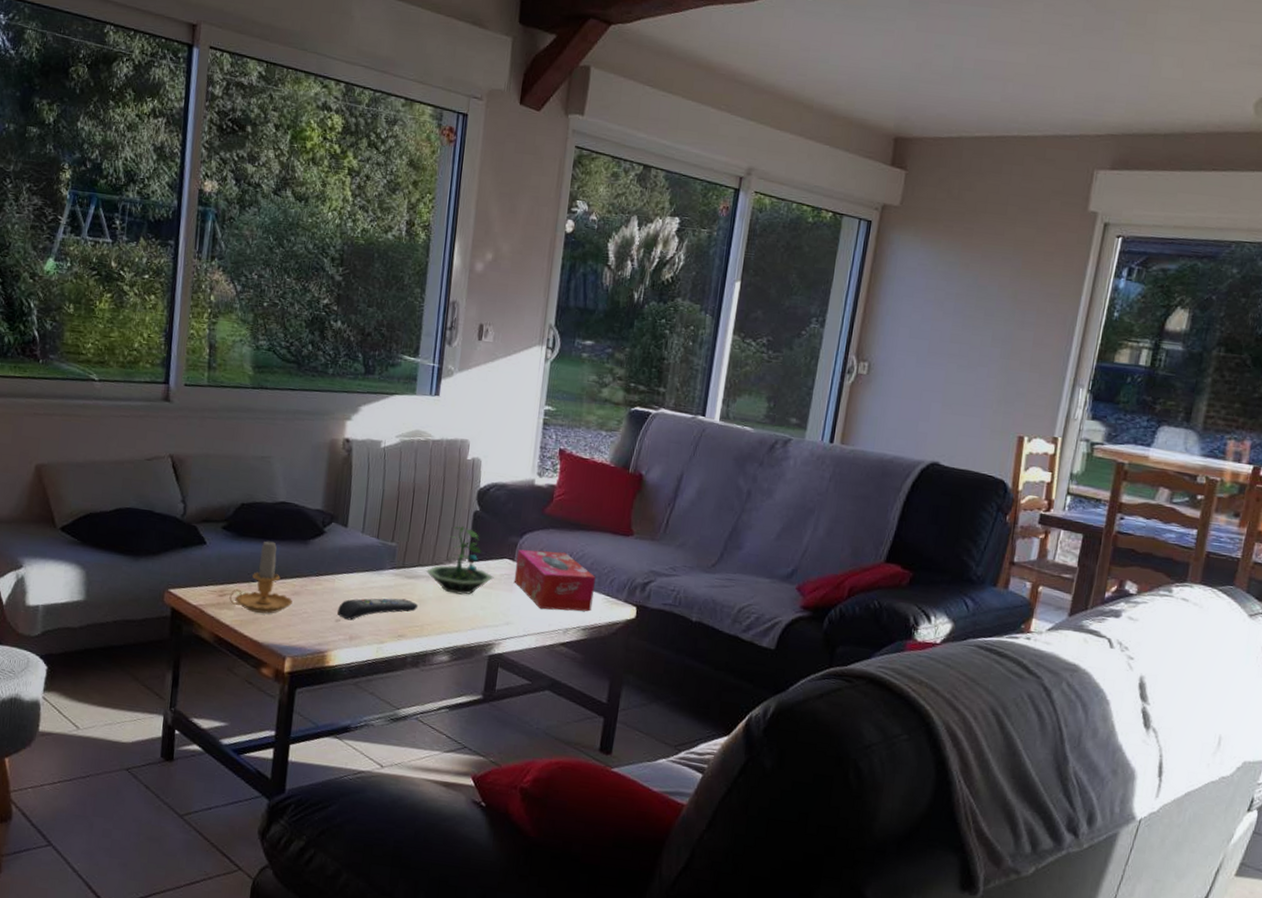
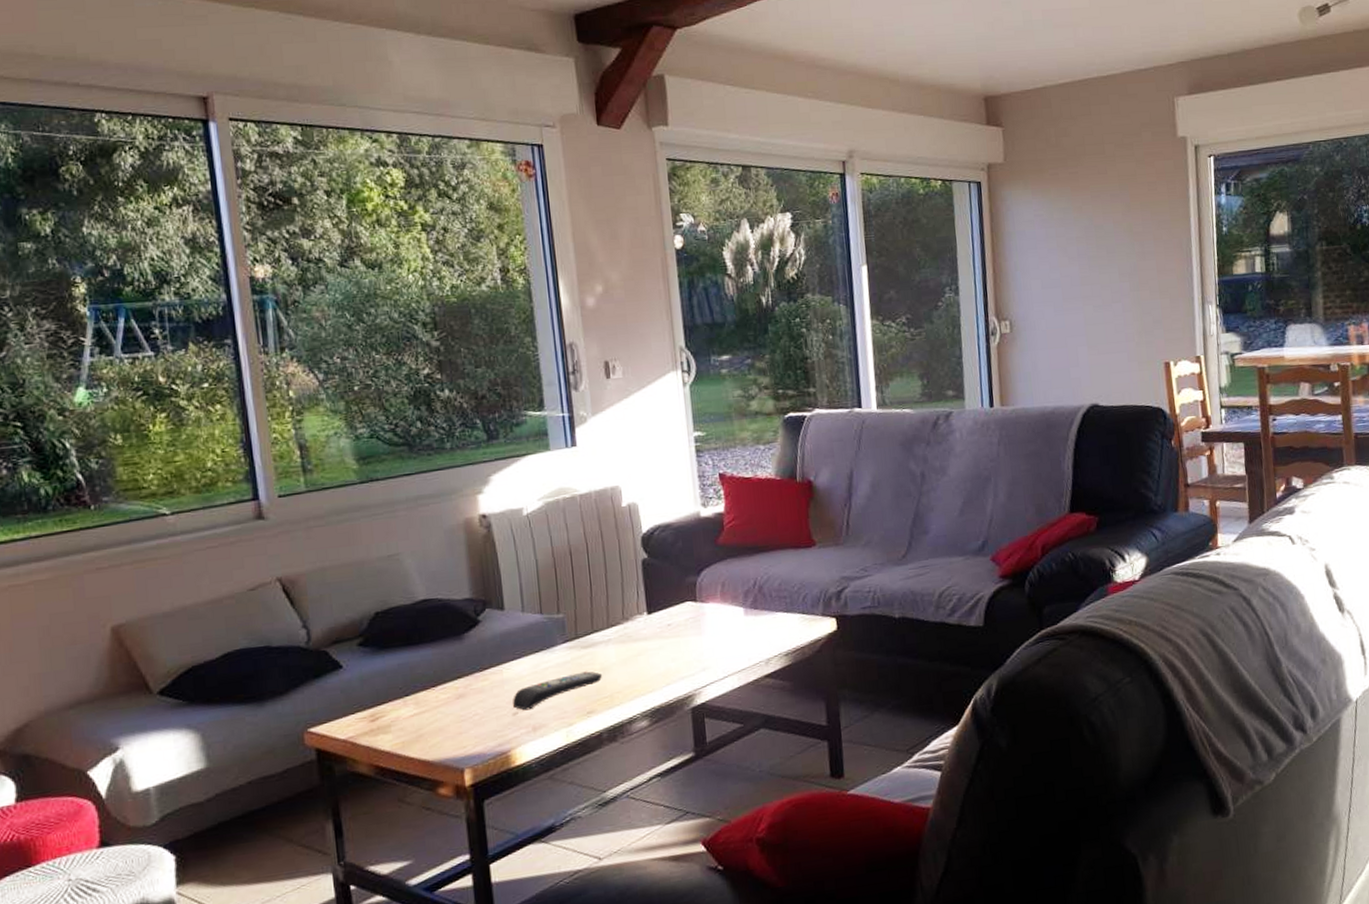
candle: present [229,540,293,614] -> none [383,645,459,730]
terrarium: present [426,526,494,595] -> none [603,578,679,653]
tissue box: present [513,549,596,612] -> none [697,580,790,646]

